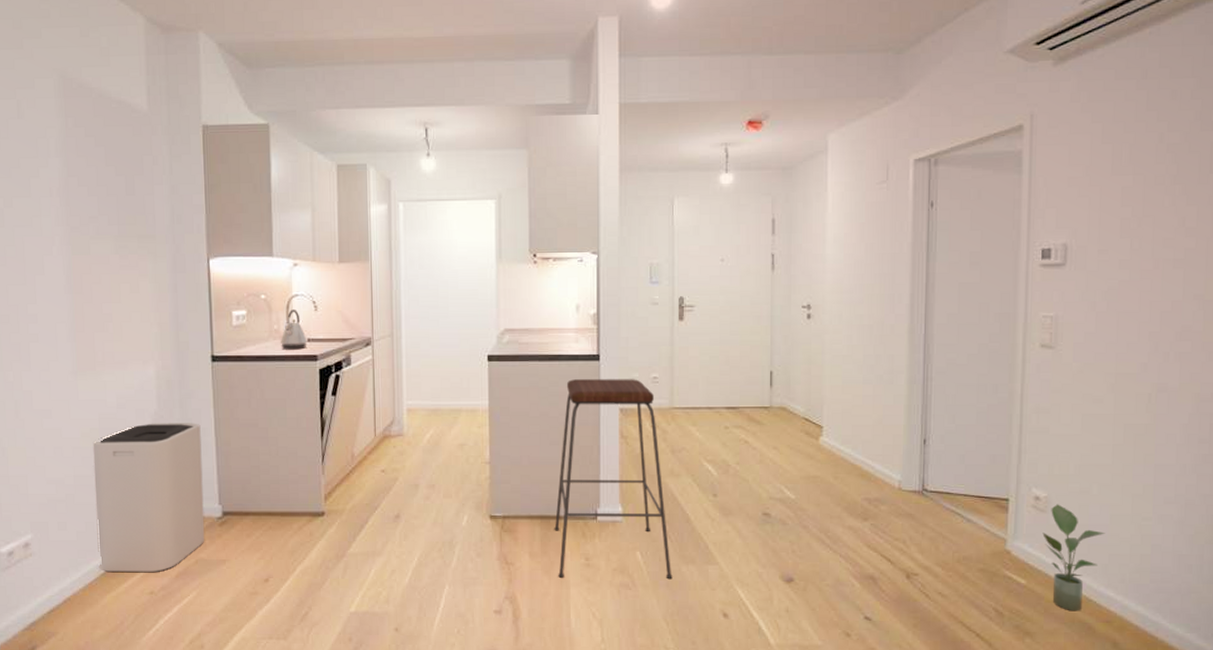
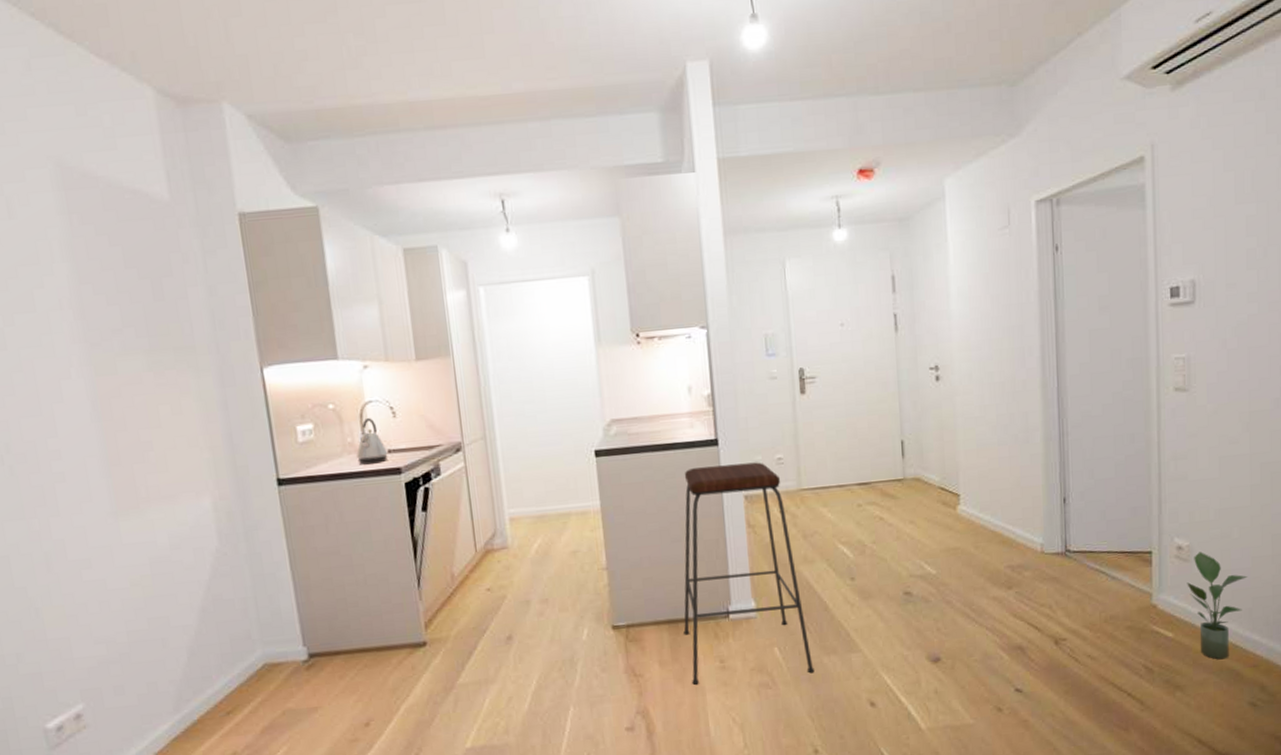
trash can: present [93,423,205,573] -> none [145,557,291,737]

